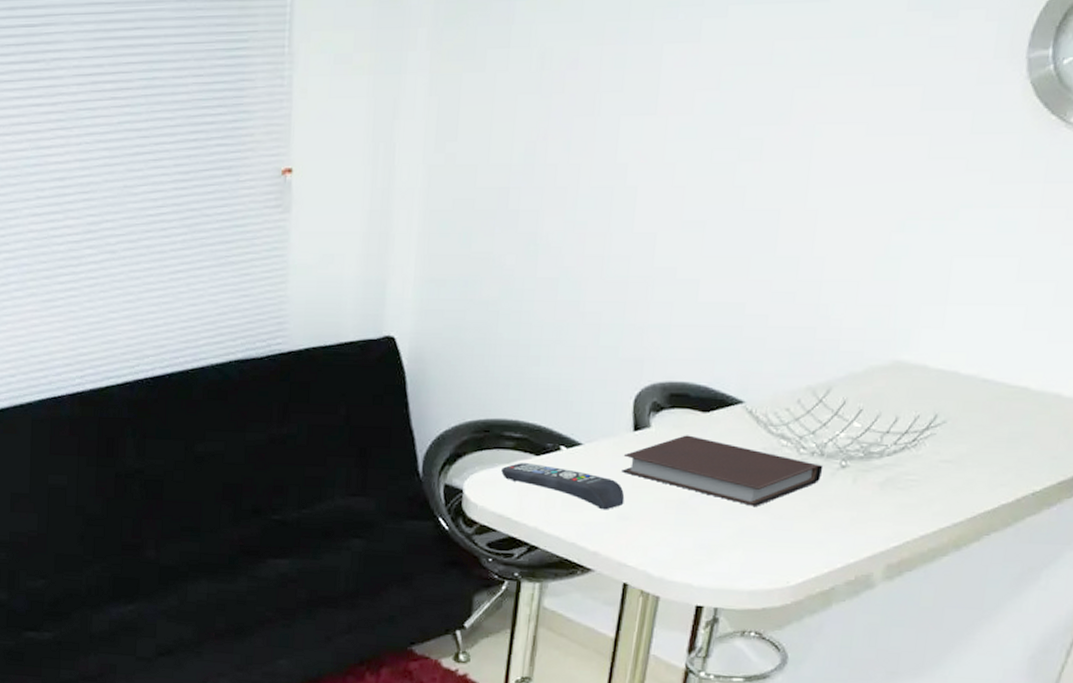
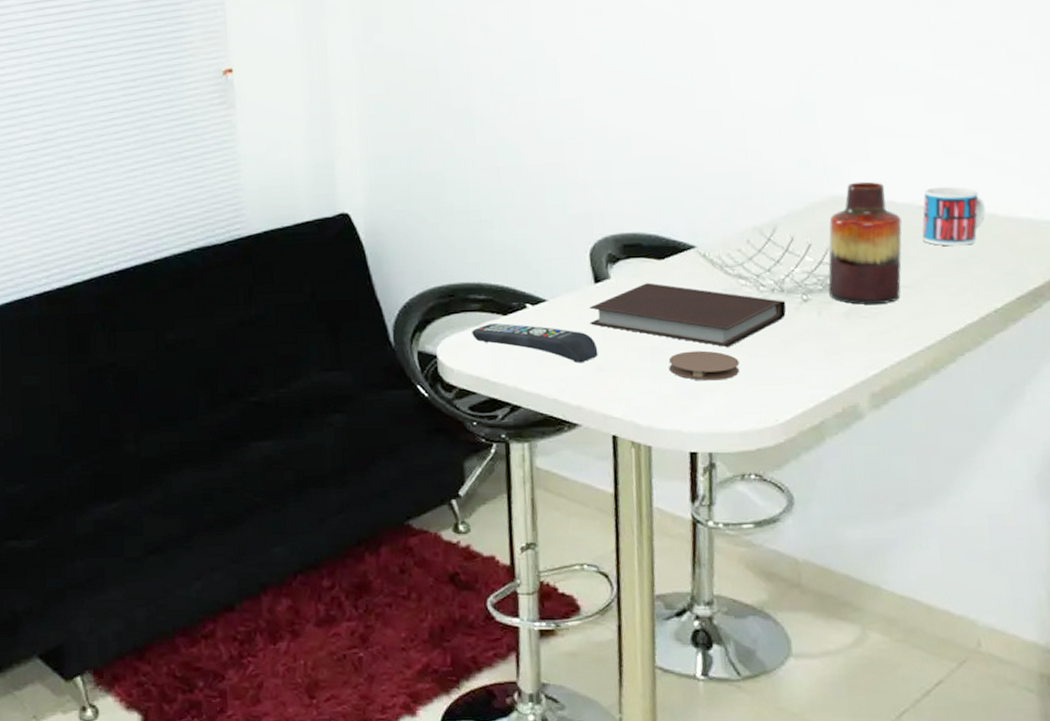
coaster: none [692,507,764,539] -> present [668,350,740,381]
vase: none [869,348,962,477] -> present [828,181,902,305]
mug: none [978,361,1052,424] -> present [922,186,986,246]

